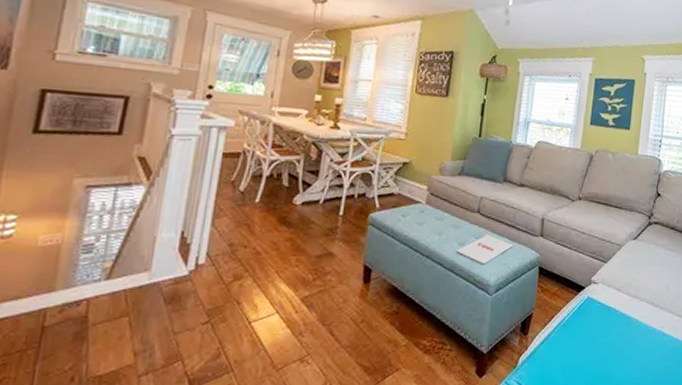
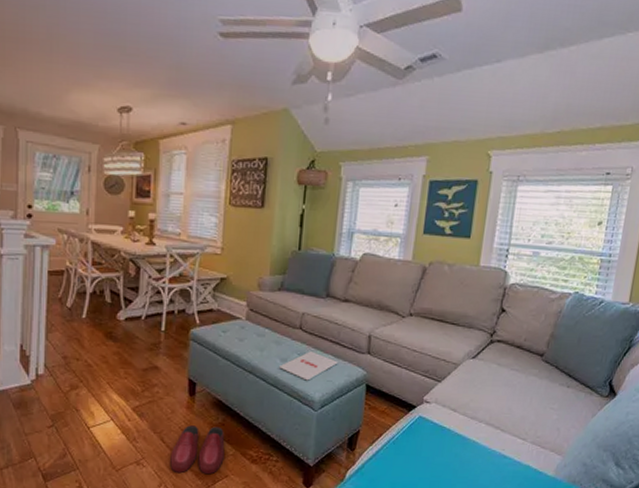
slippers: none [337,315,398,369] -> present [170,425,225,475]

